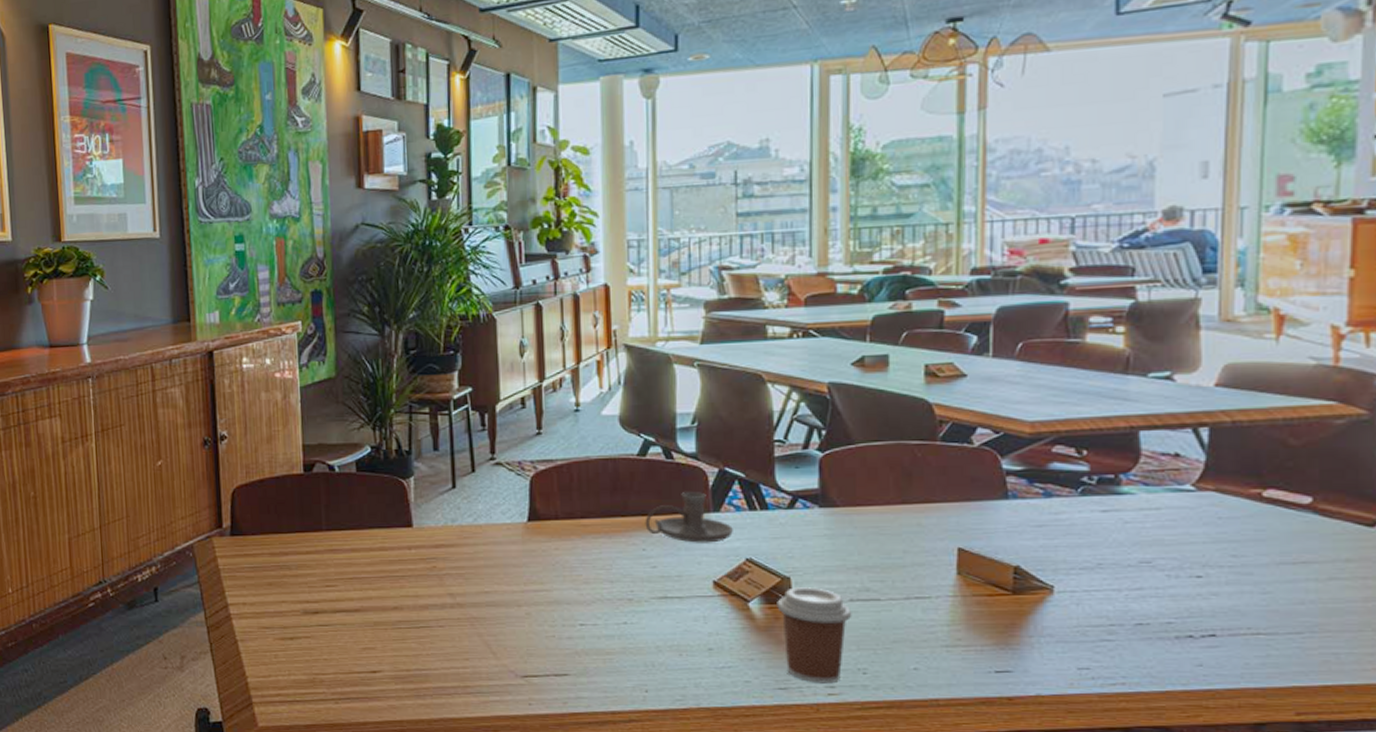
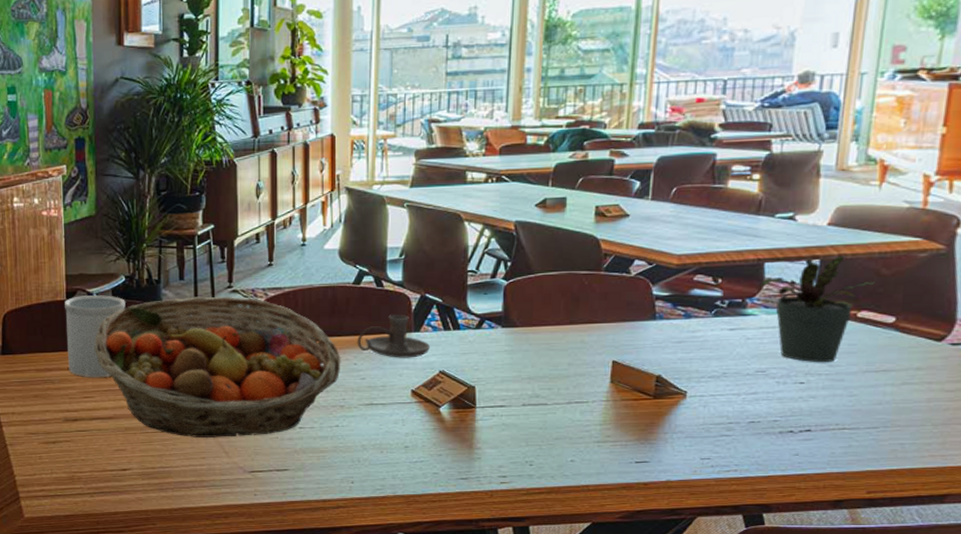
utensil holder: none [302,468,372,564] -> present [65,295,126,378]
fruit basket: none [337,469,627,636] -> present [94,296,341,439]
coffee cup: present [777,586,852,684] -> none [463,393,524,474]
potted plant: none [1136,422,1281,551] -> present [761,255,875,362]

